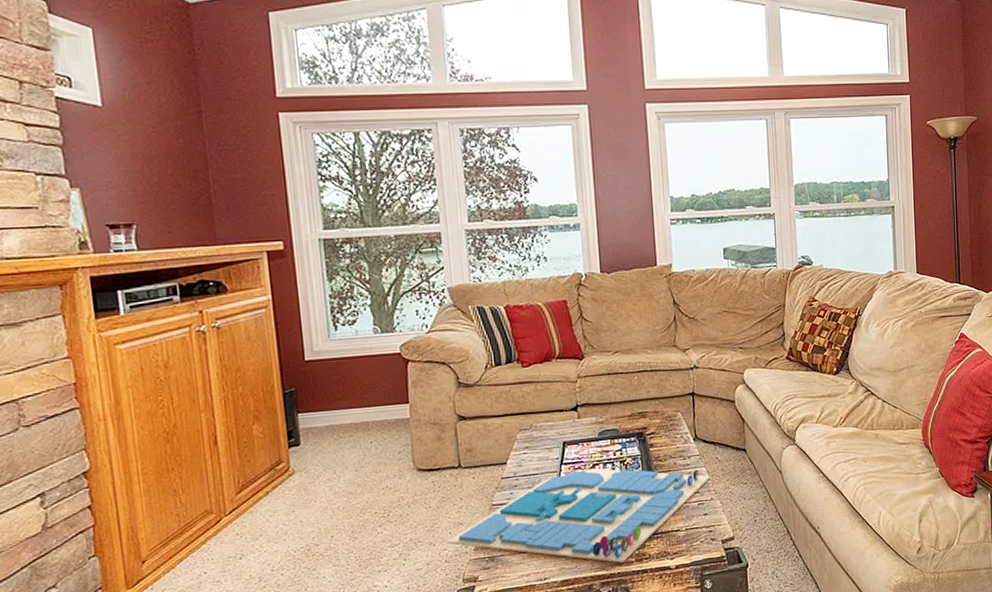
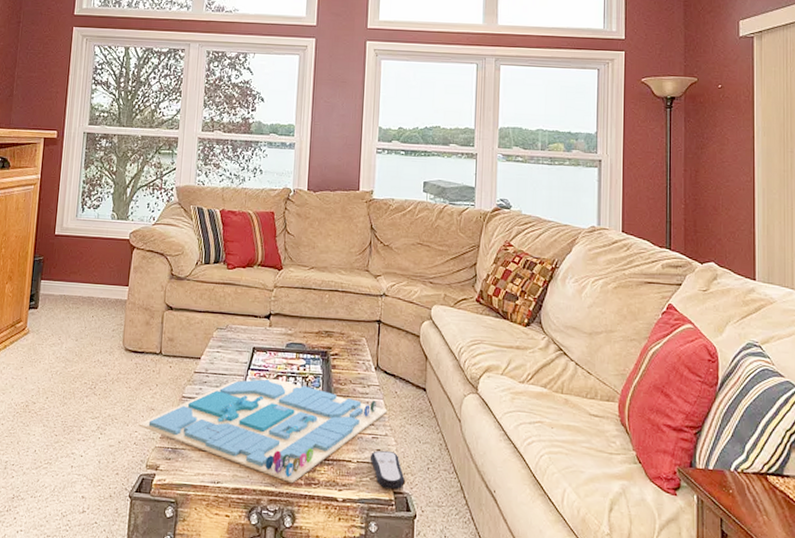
remote control: none [698,513,734,548] -> present [369,450,405,490]

